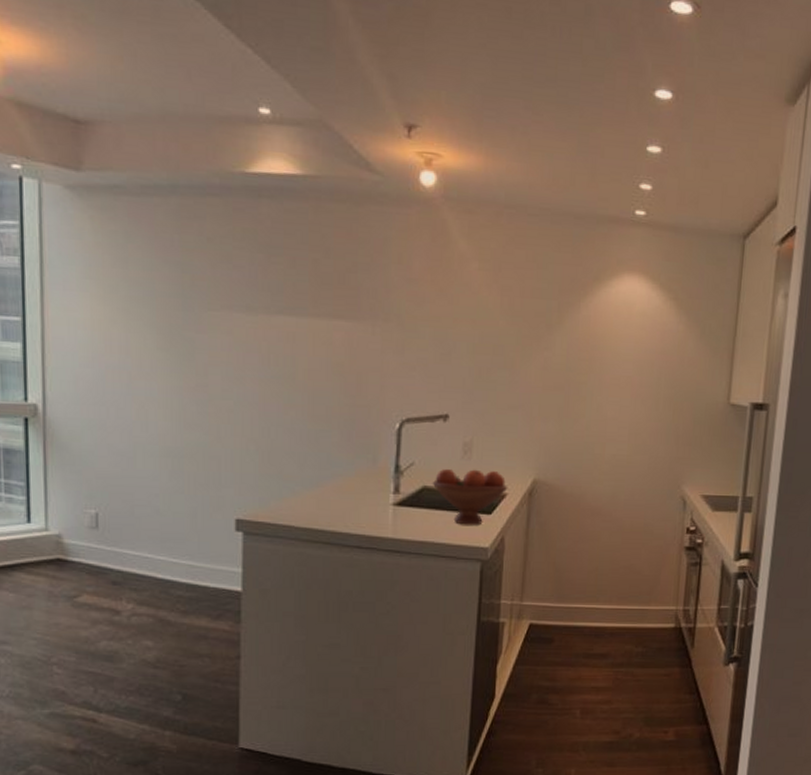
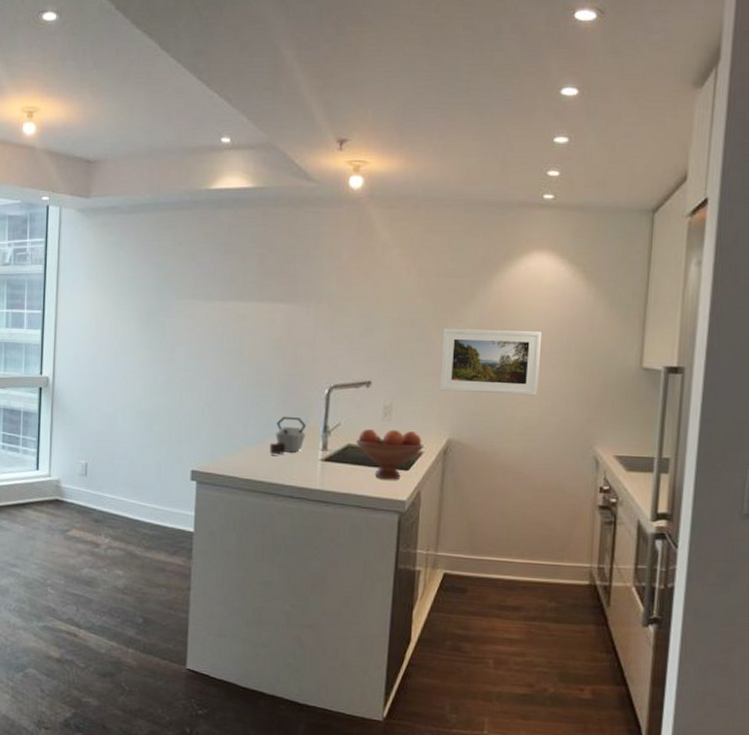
kettle: none [331,454,375,500] -> present [269,416,307,455]
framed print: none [525,357,631,432] -> present [440,329,541,396]

